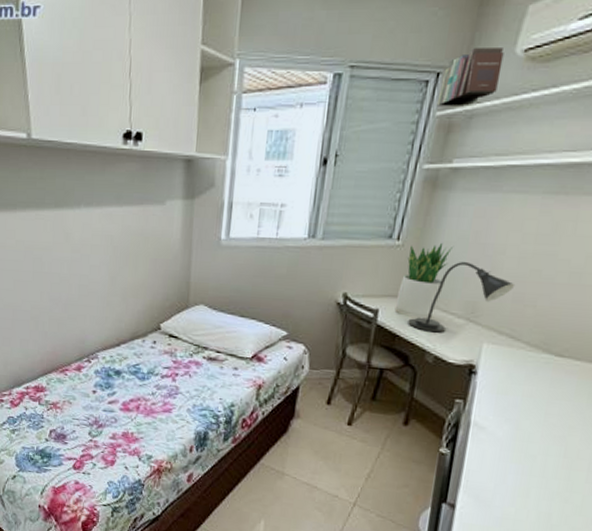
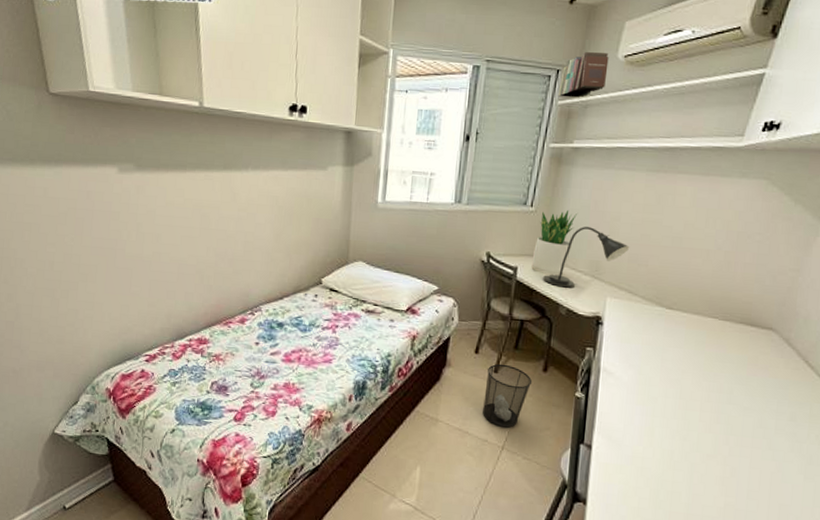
waste bin: none [333,416,391,484] -> present [483,364,532,428]

